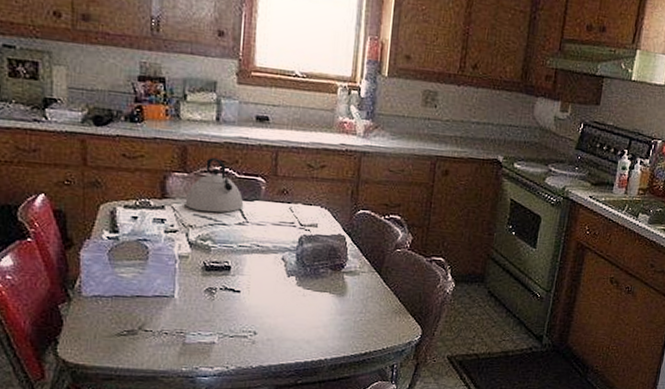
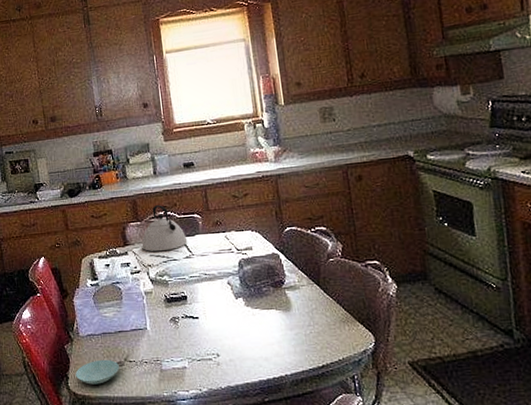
saucer: none [69,325,130,353] -> present [75,359,119,385]

